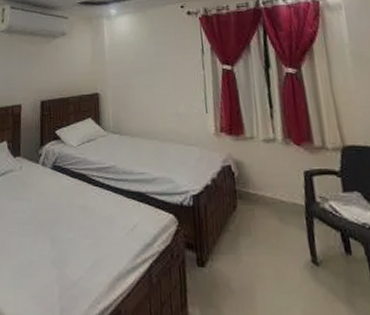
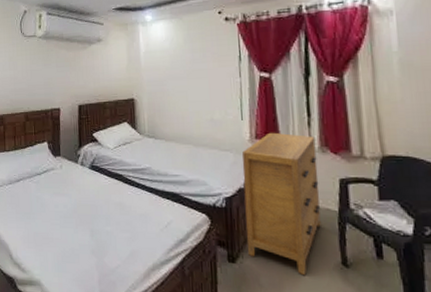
dresser: none [208,125,289,278] -> present [242,132,321,276]

